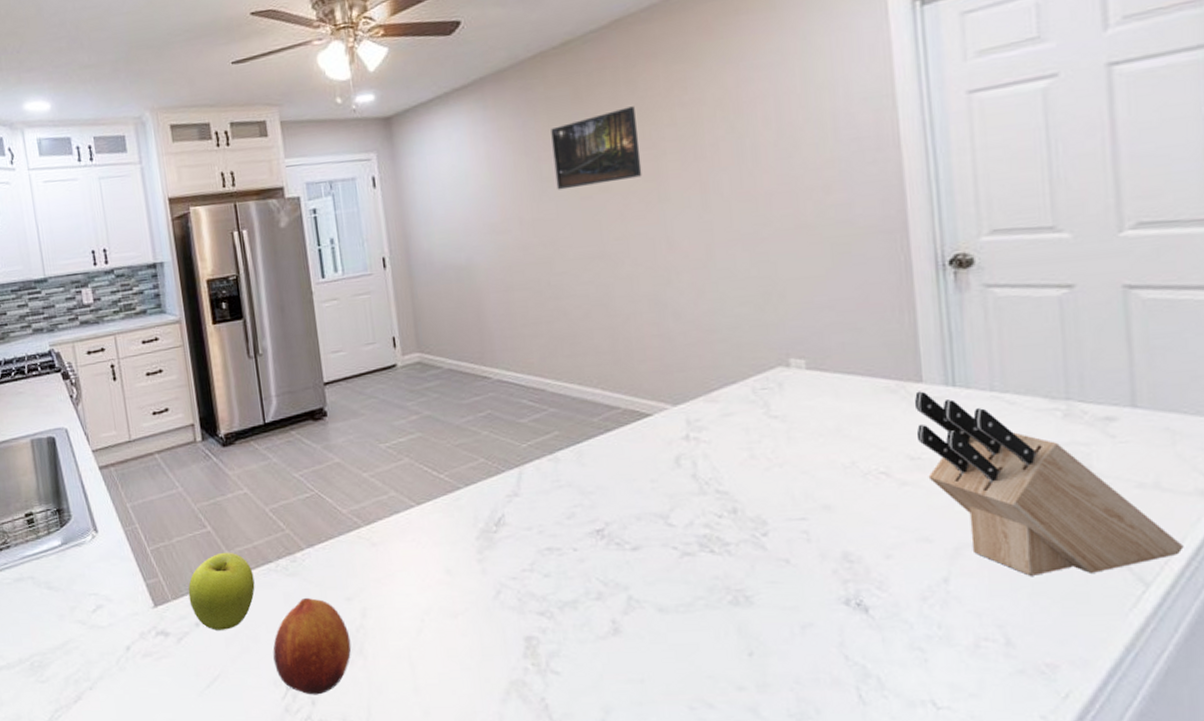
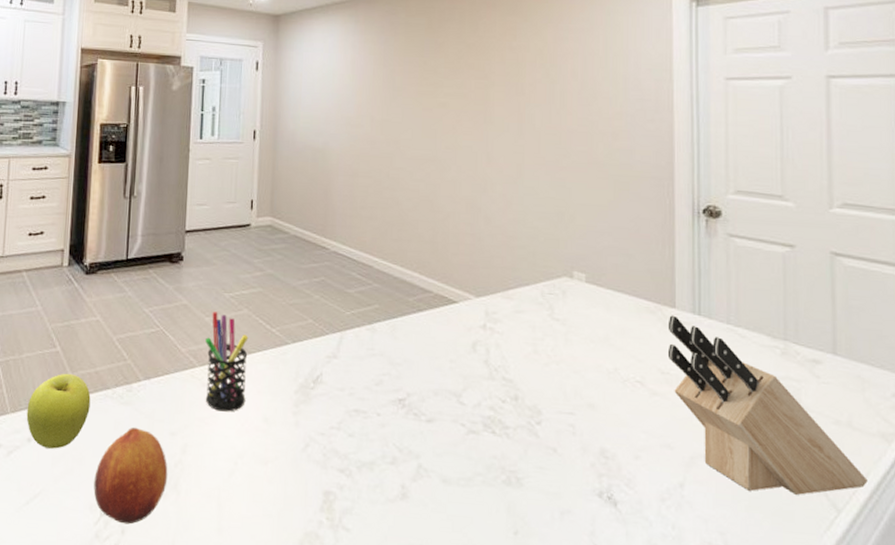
pen holder: none [367,466,423,570] -> present [205,312,249,412]
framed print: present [551,106,642,190] -> none [405,42,475,100]

